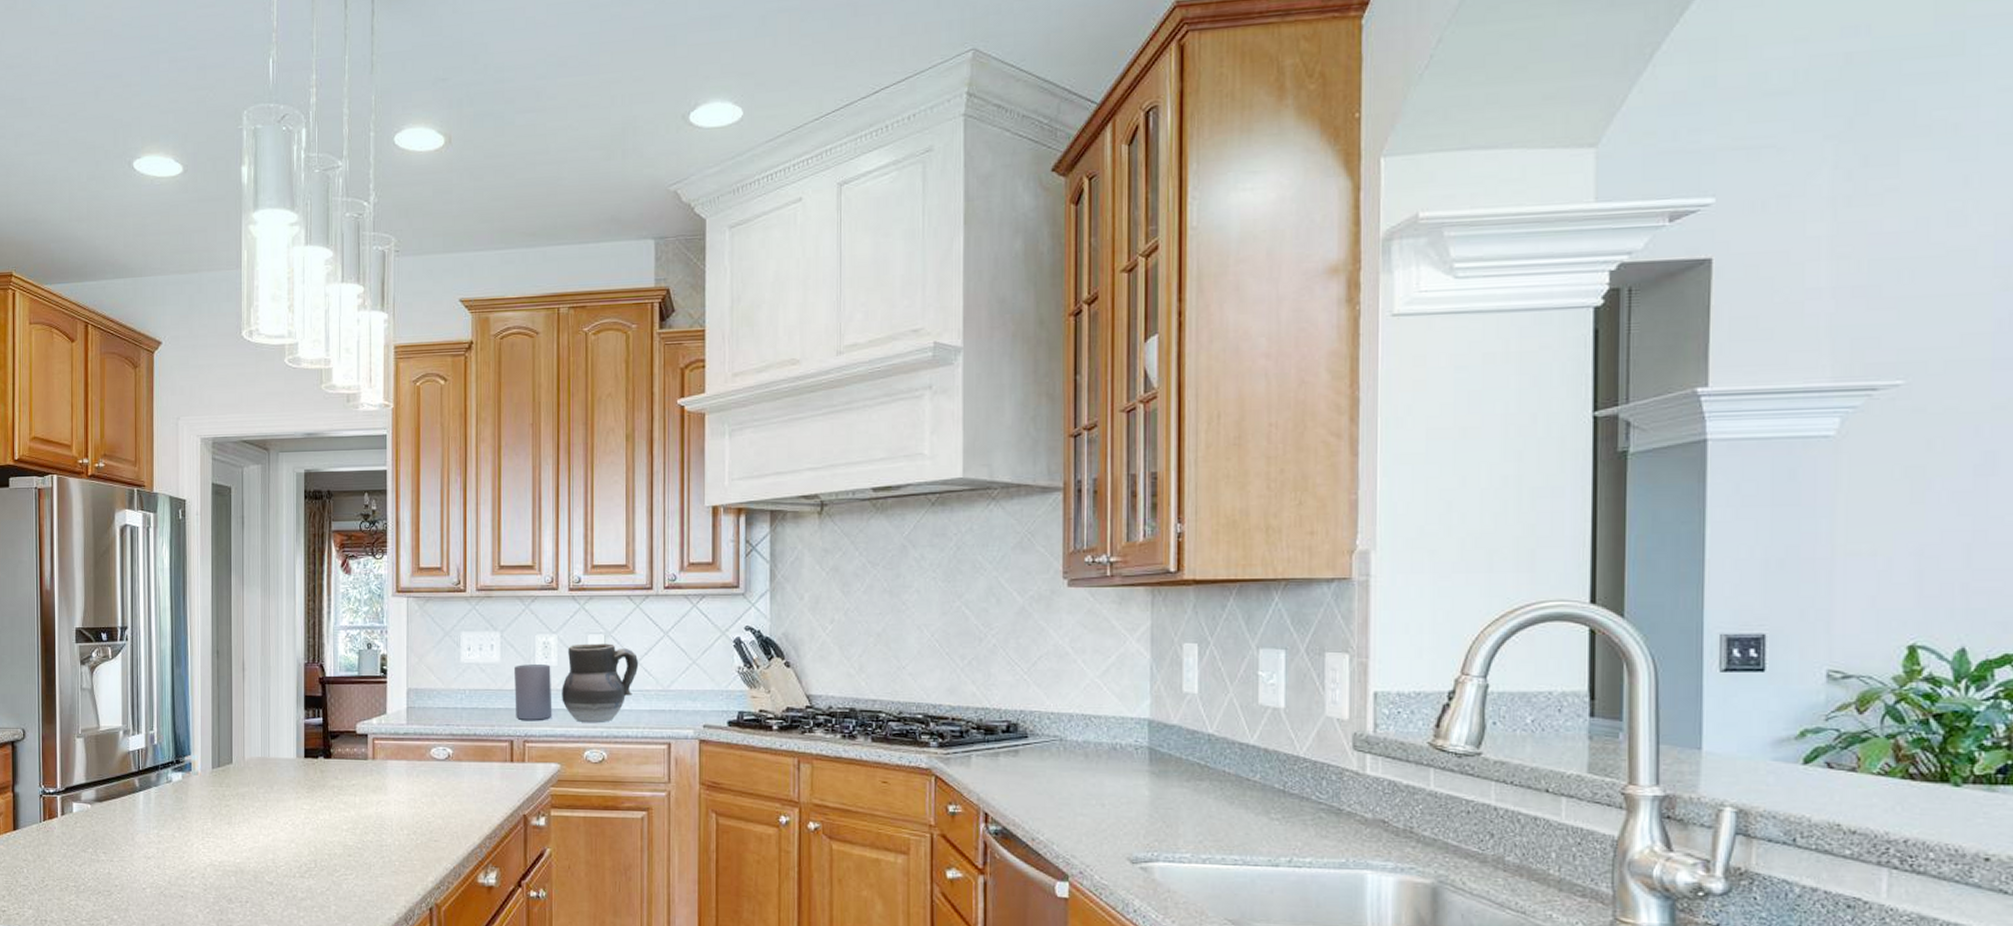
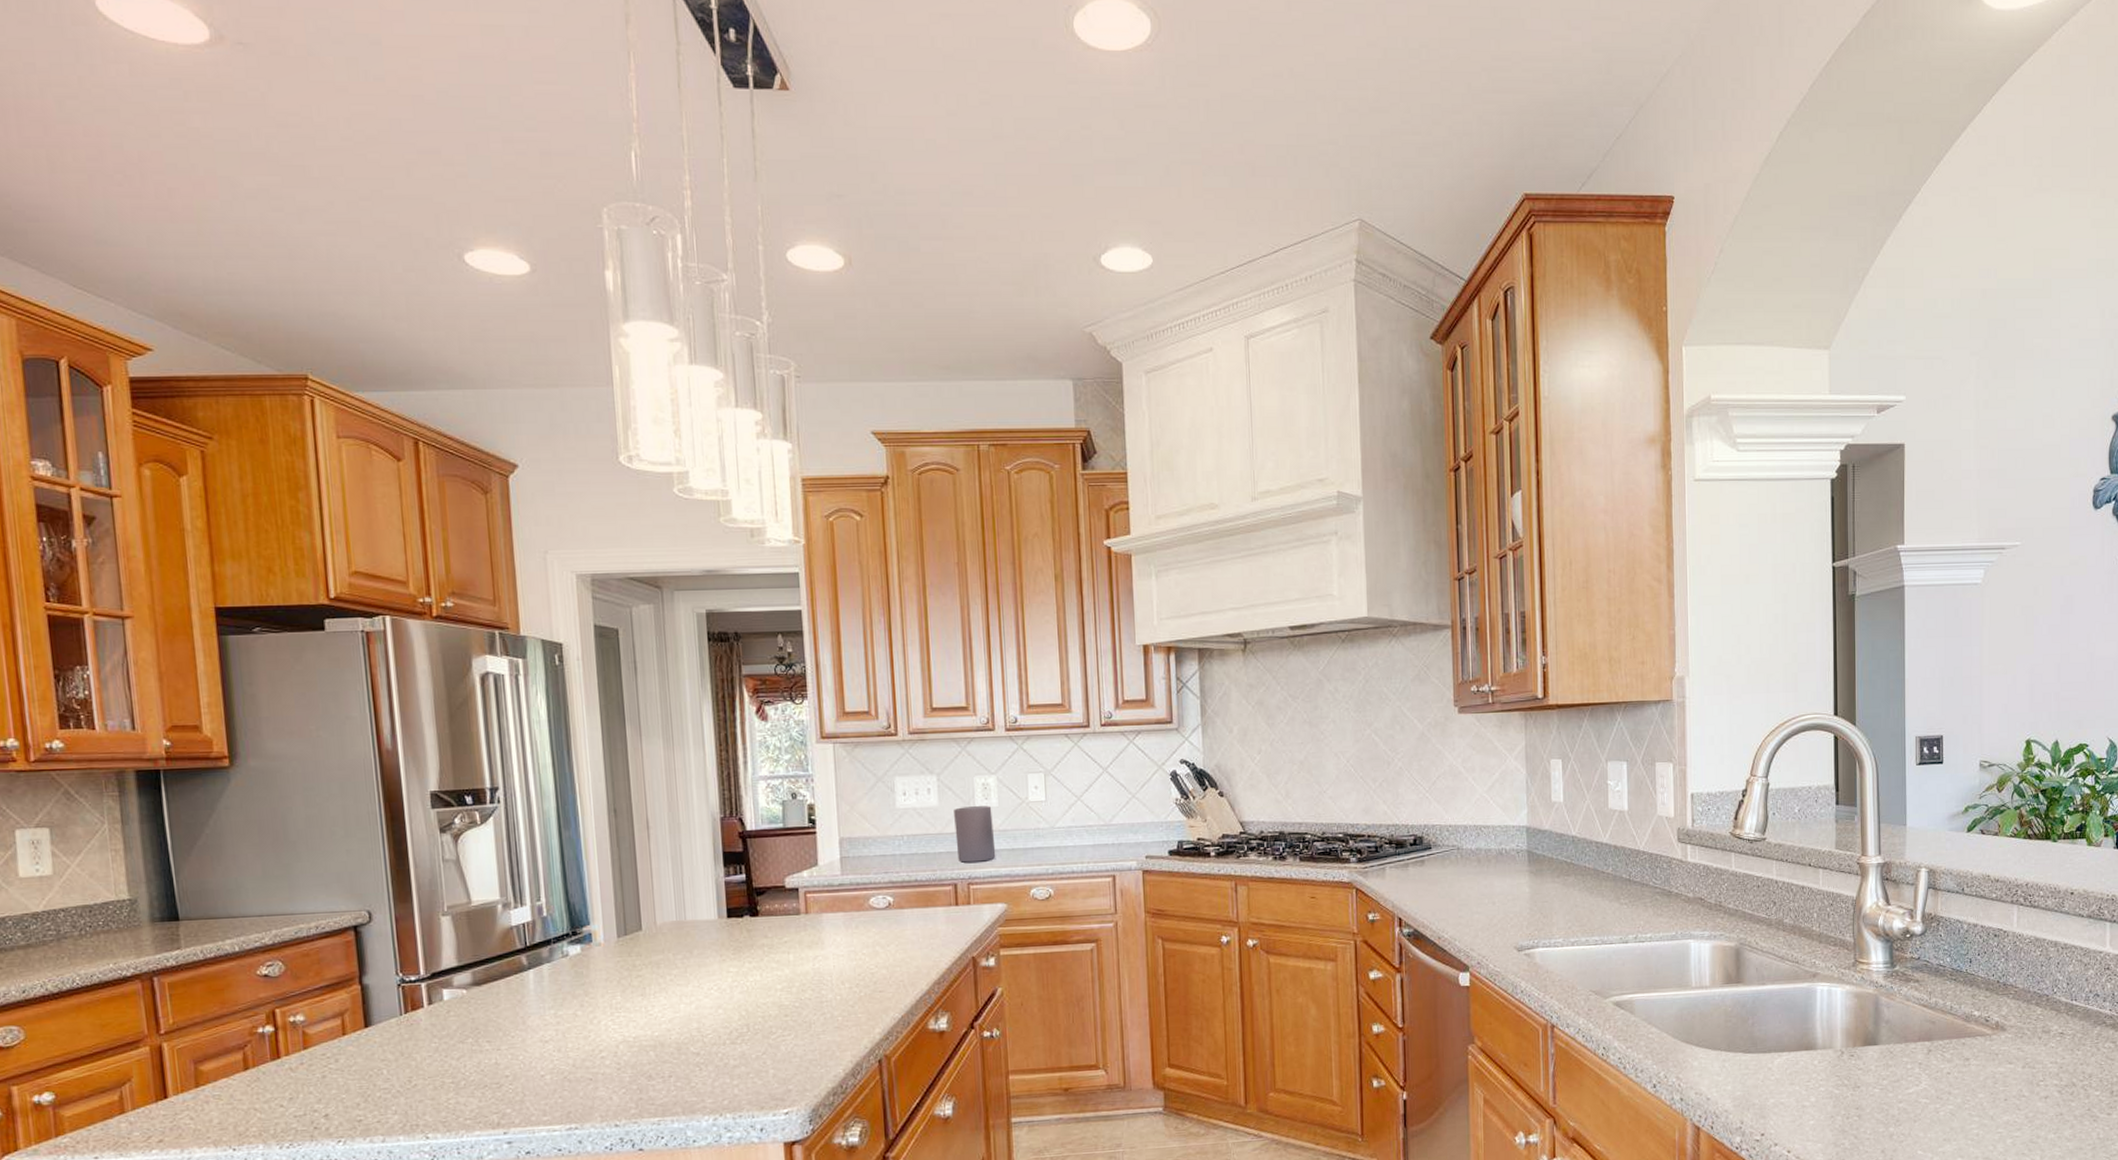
ceramic jug: present [562,643,639,724] -> none [1004,782,1080,862]

